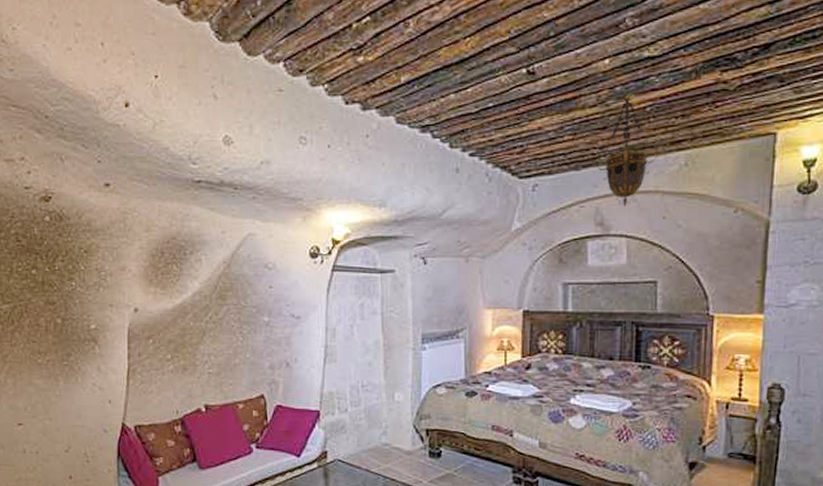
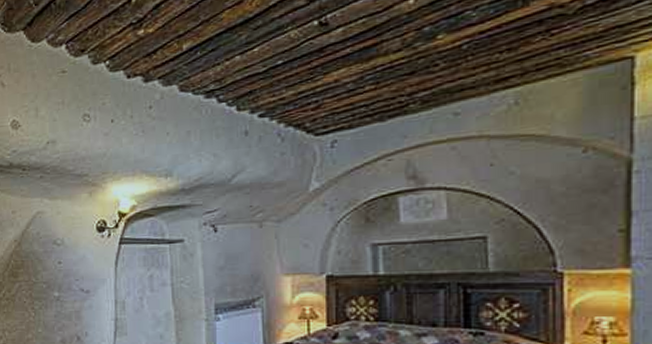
hanging lantern: present [596,89,658,206] -> none [404,27,479,156]

